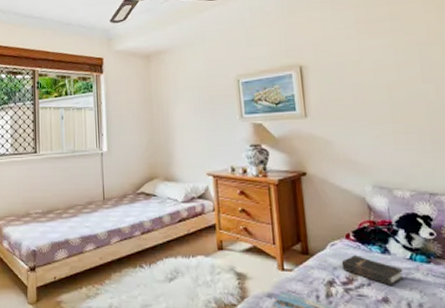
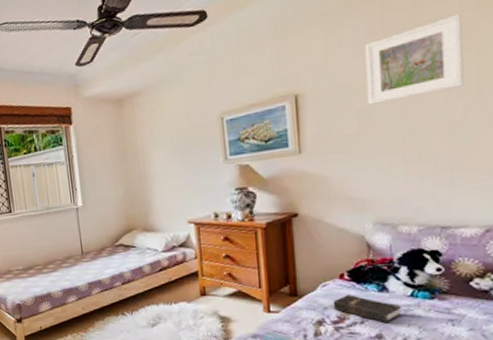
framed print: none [354,14,434,80] -> present [364,13,464,105]

